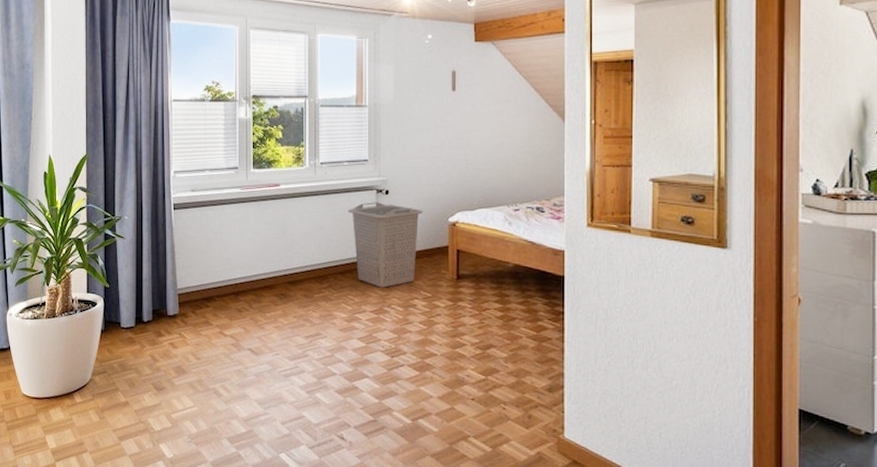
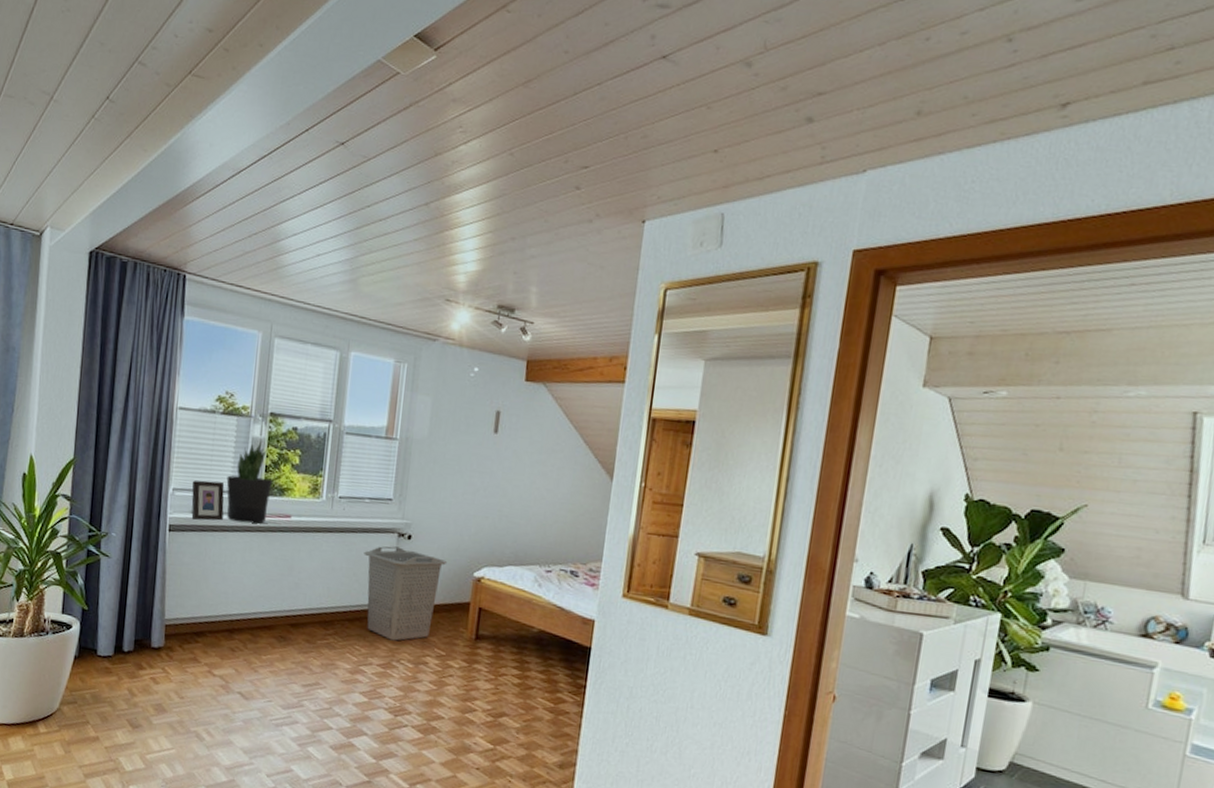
picture frame: none [190,161,220,198] -> present [191,480,225,521]
planter: none [220,121,260,195] -> present [226,441,272,524]

